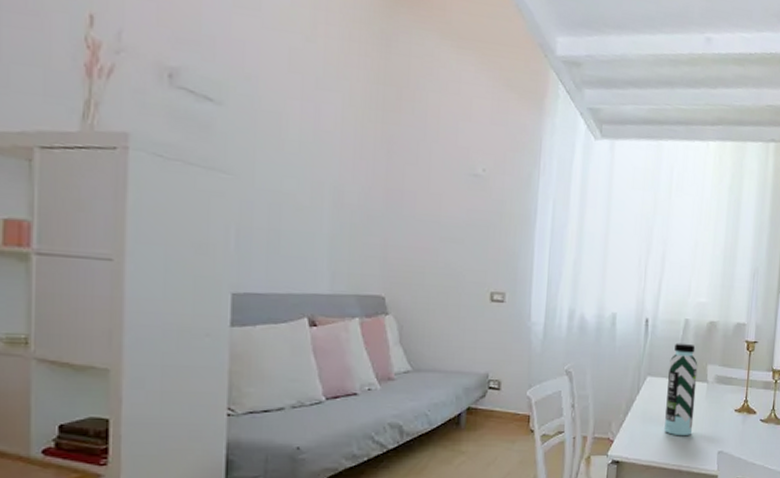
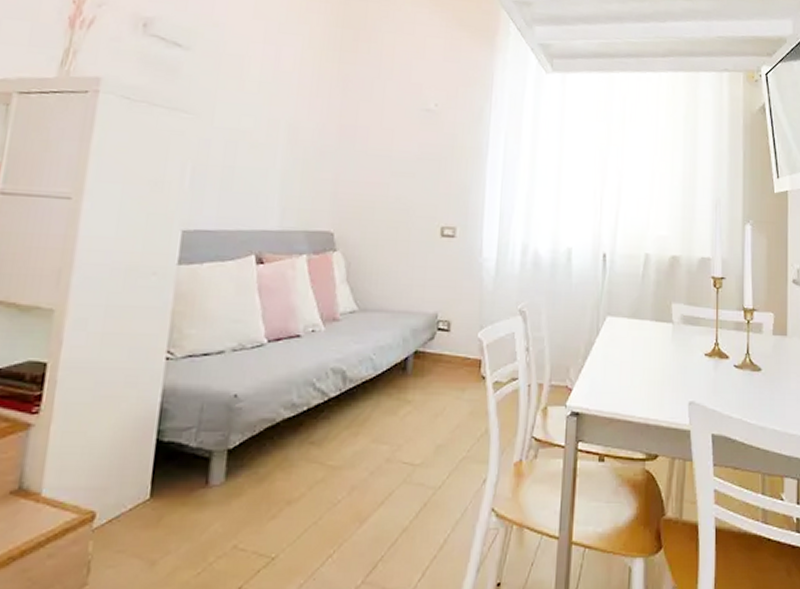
water bottle: present [664,343,698,436] -> none [628,279,661,384]

